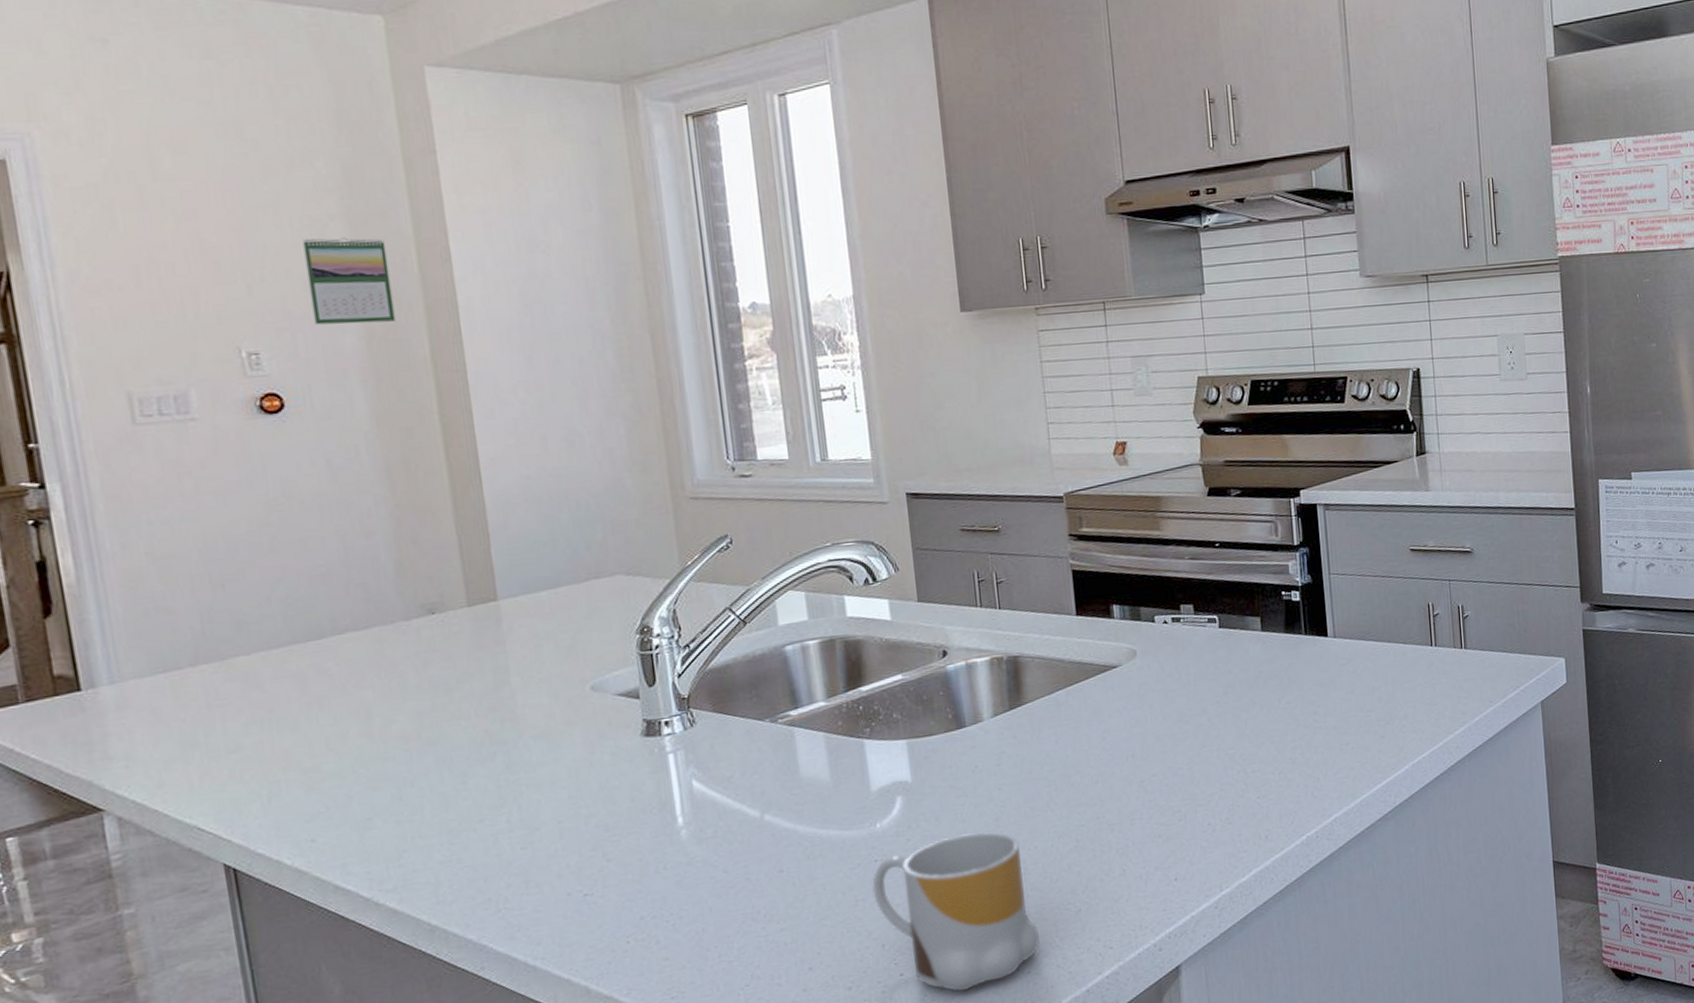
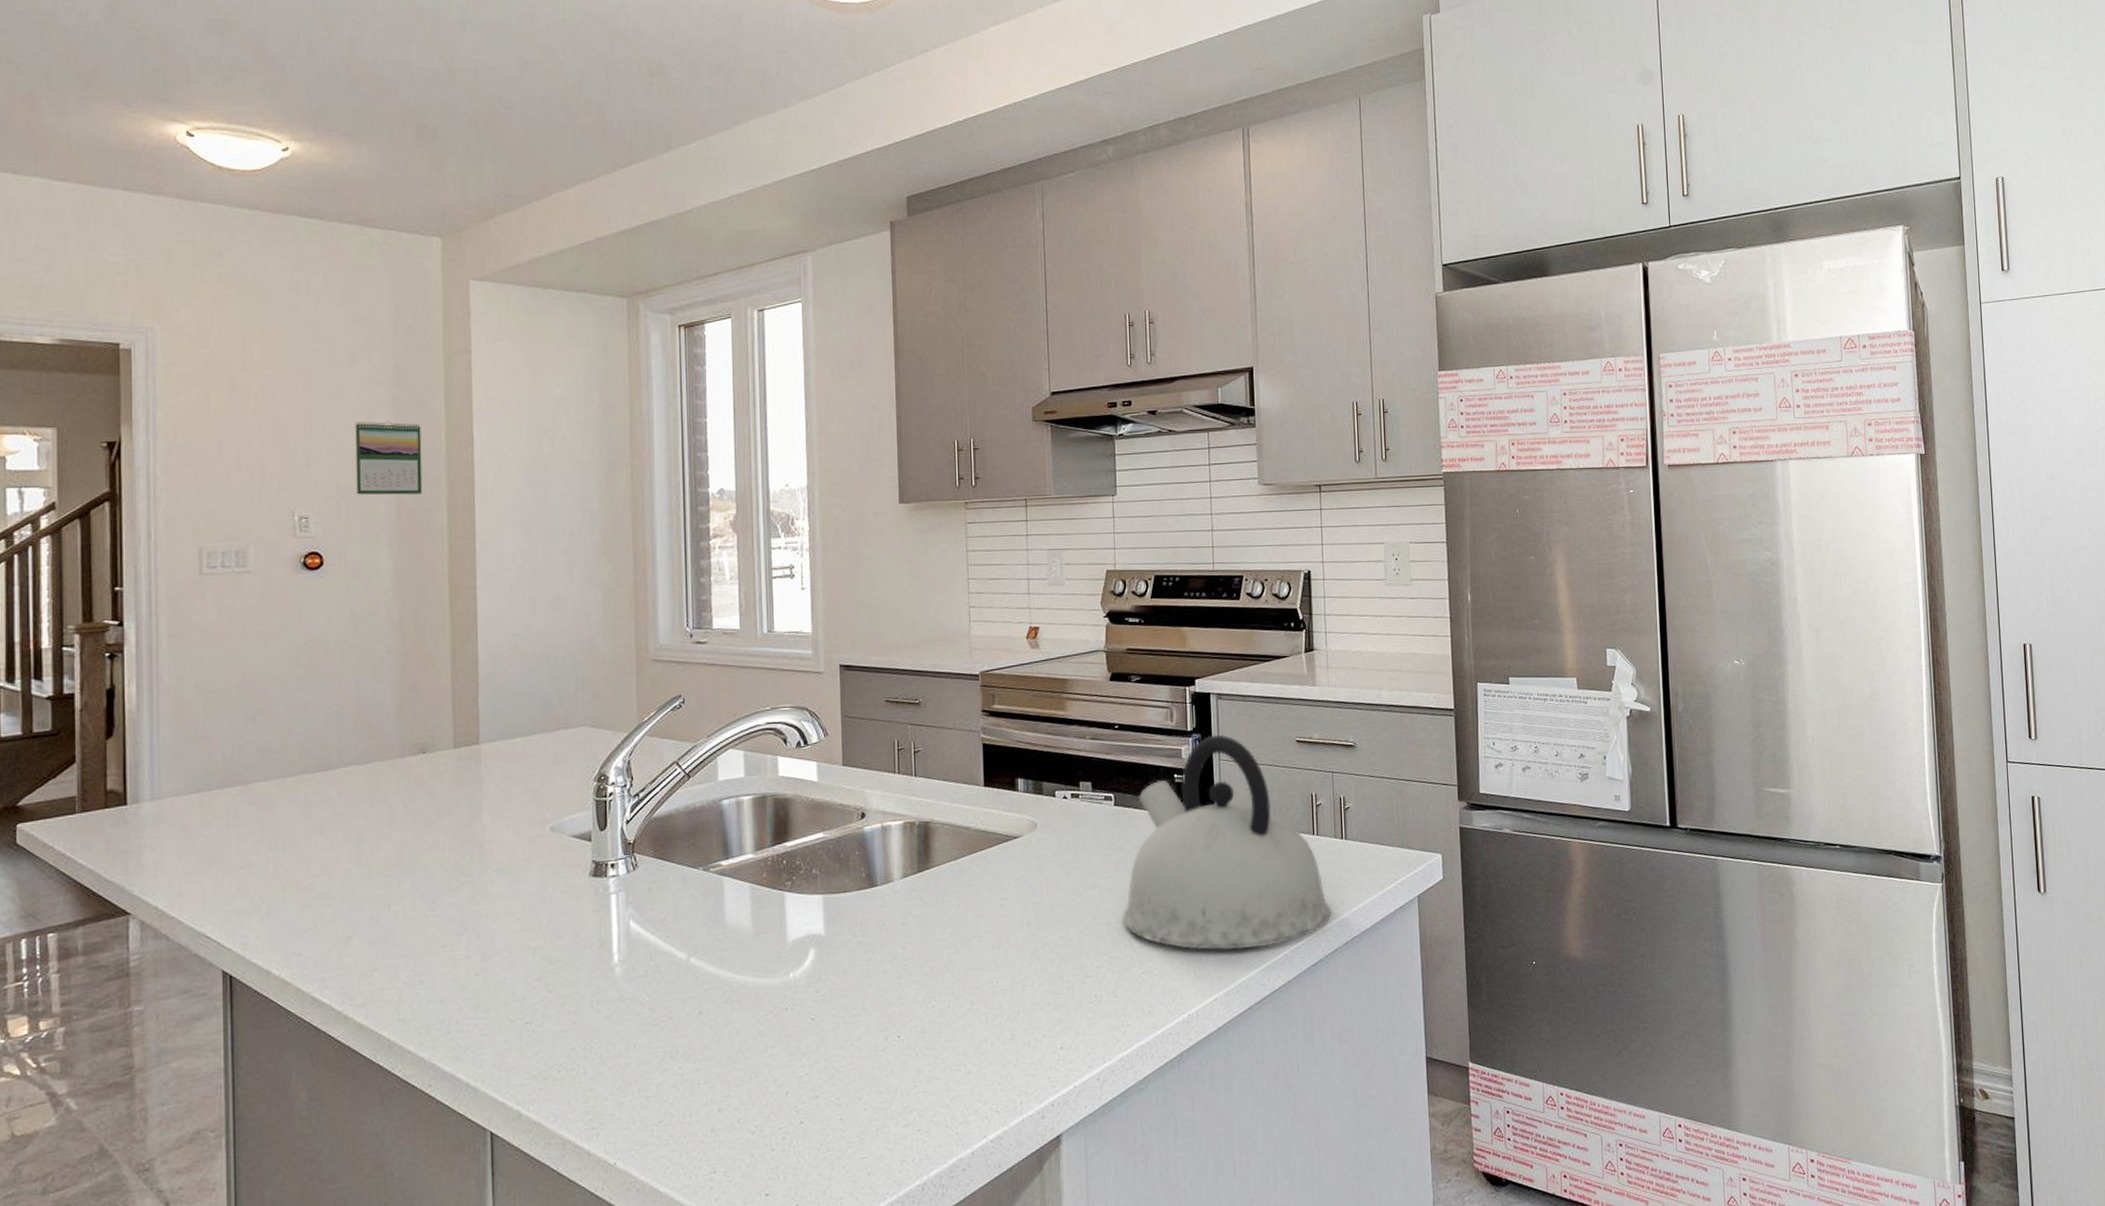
mug: present [872,832,1040,992] -> none [781,989,932,1144]
kettle: none [1234,547,1452,771] -> present [1123,734,1330,950]

